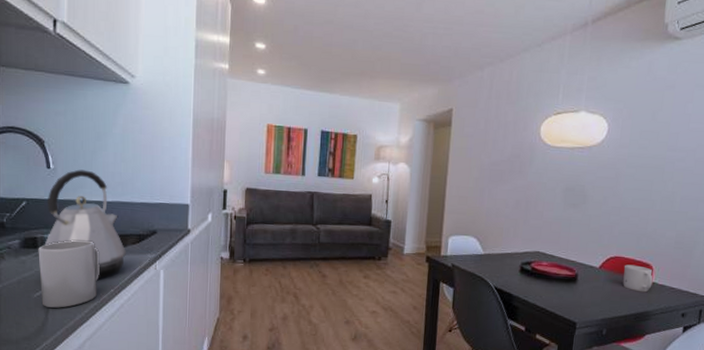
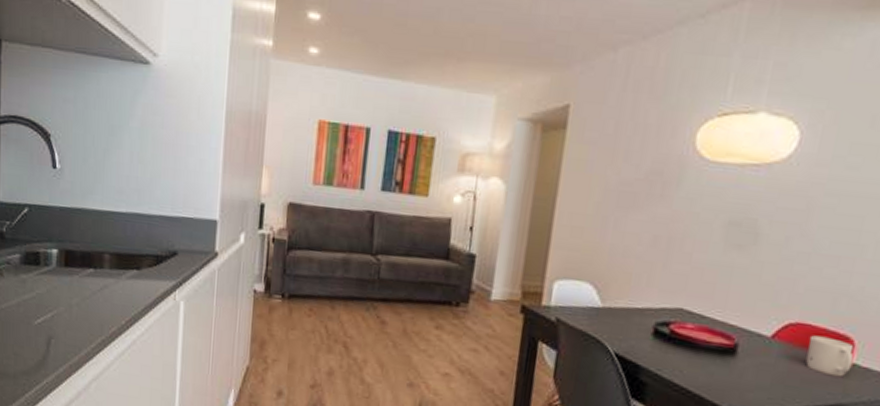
mug: present [38,240,100,309] -> none [40,258,110,340]
kettle: present [44,169,126,279] -> none [47,170,141,307]

